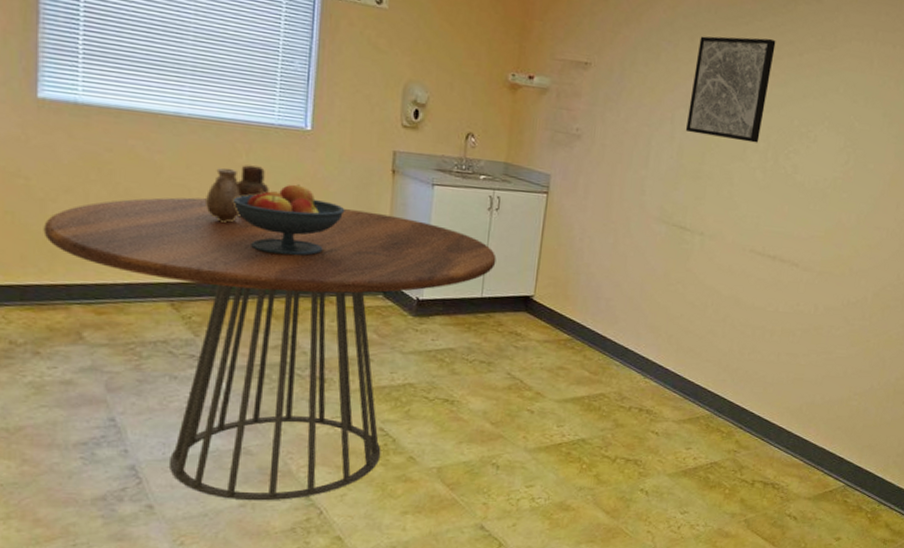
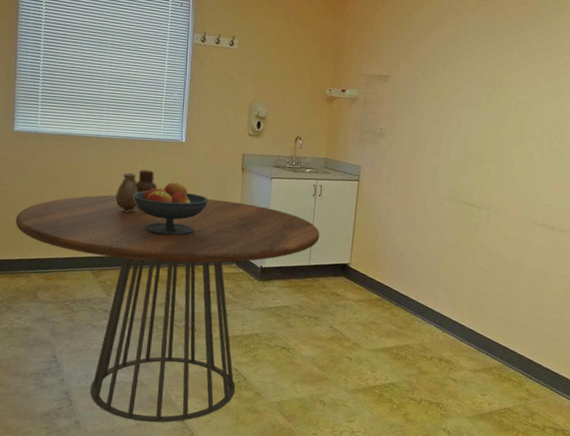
wall art: present [686,36,776,143] -> none [471,42,546,131]

